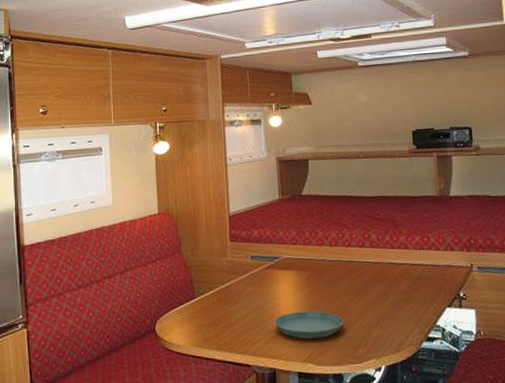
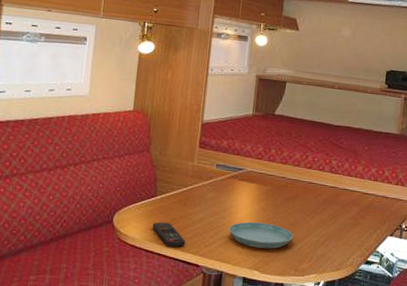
remote control: none [195,324,233,349] -> present [152,222,186,247]

